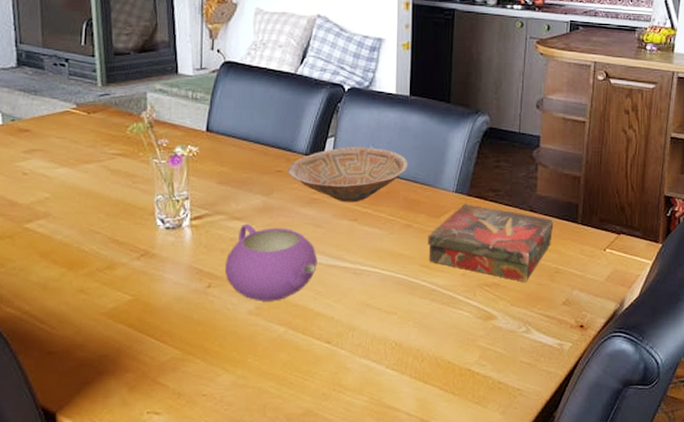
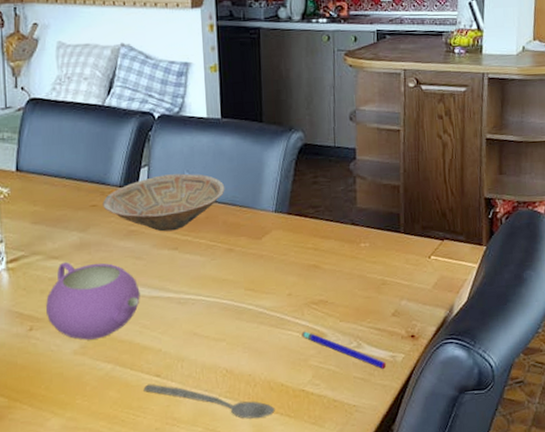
spoon: none [313,350,440,394] -> present [143,384,275,419]
book: present [427,204,554,282] -> none [250,222,377,297]
pen: none [472,312,554,356] -> present [302,331,387,369]

